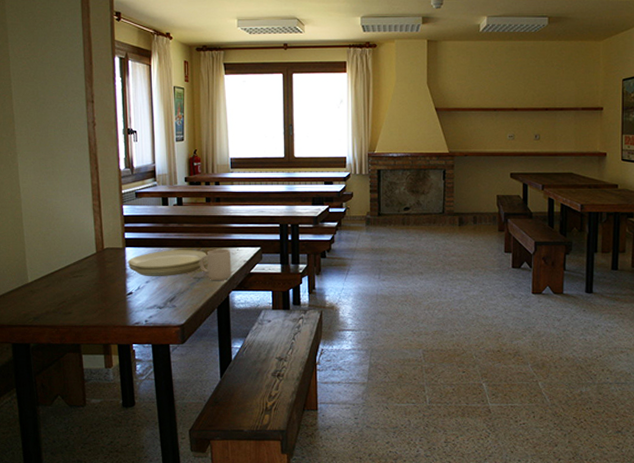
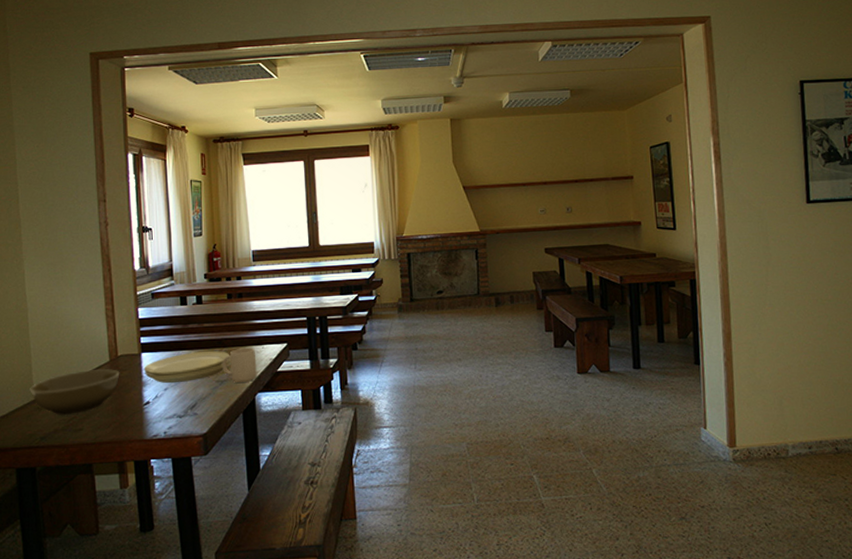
bowl: none [24,260,106,300] -> present [30,369,120,416]

